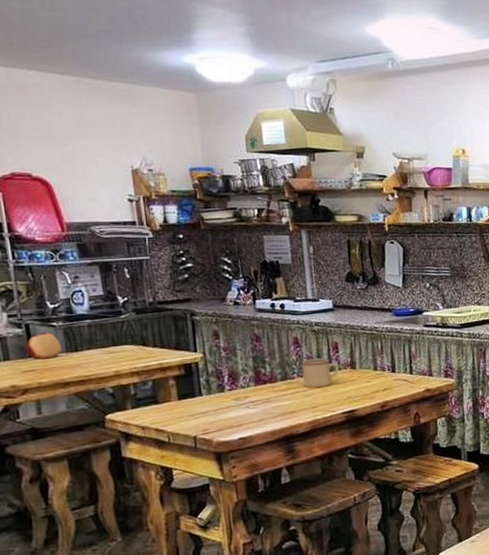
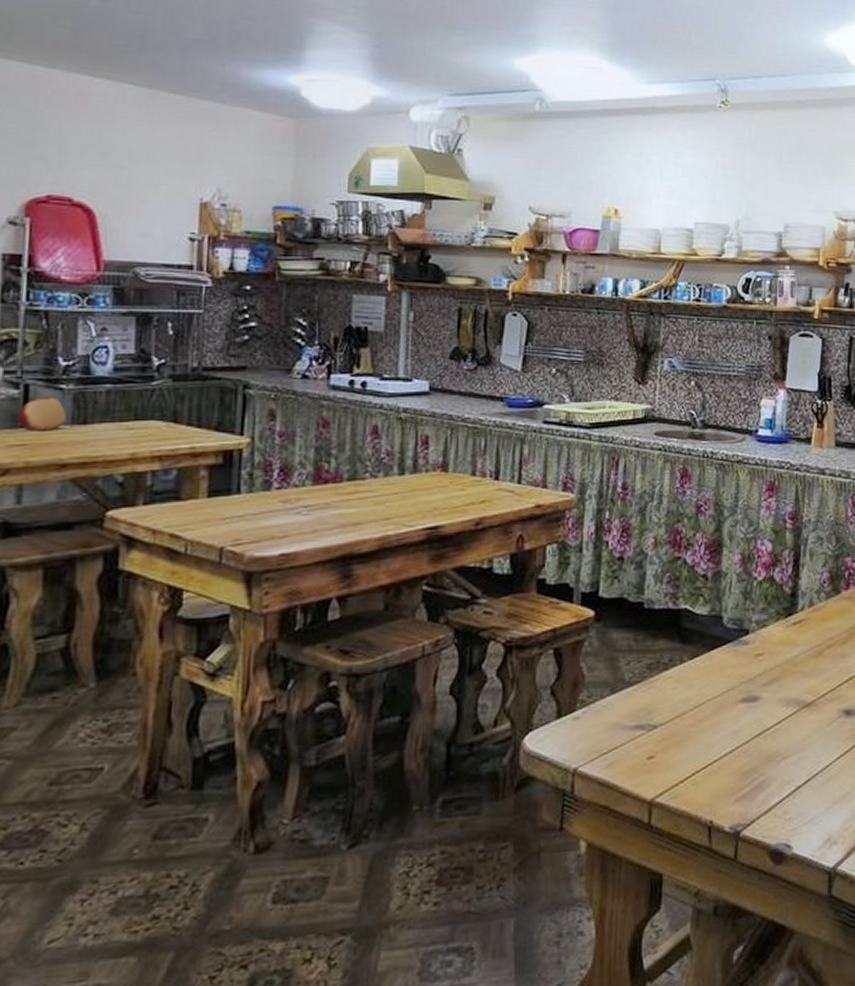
mug: present [301,358,339,388] -> none [377,454,427,493]

